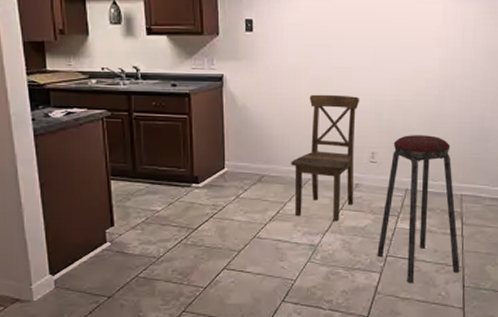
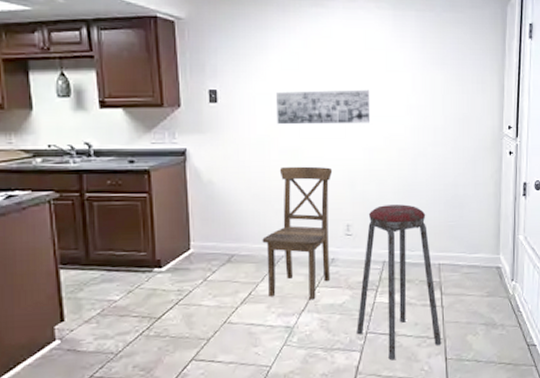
wall art: none [308,21,400,55] -> present [277,89,370,125]

